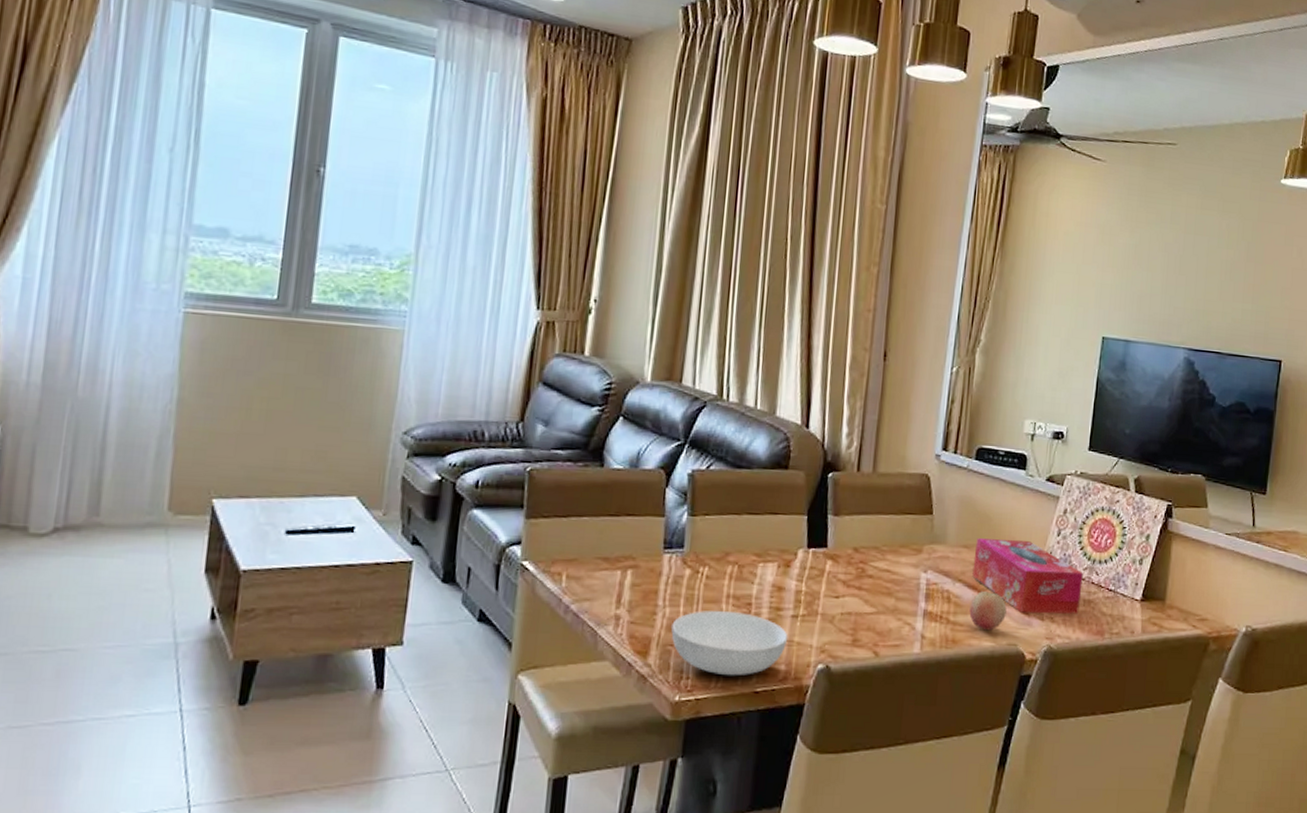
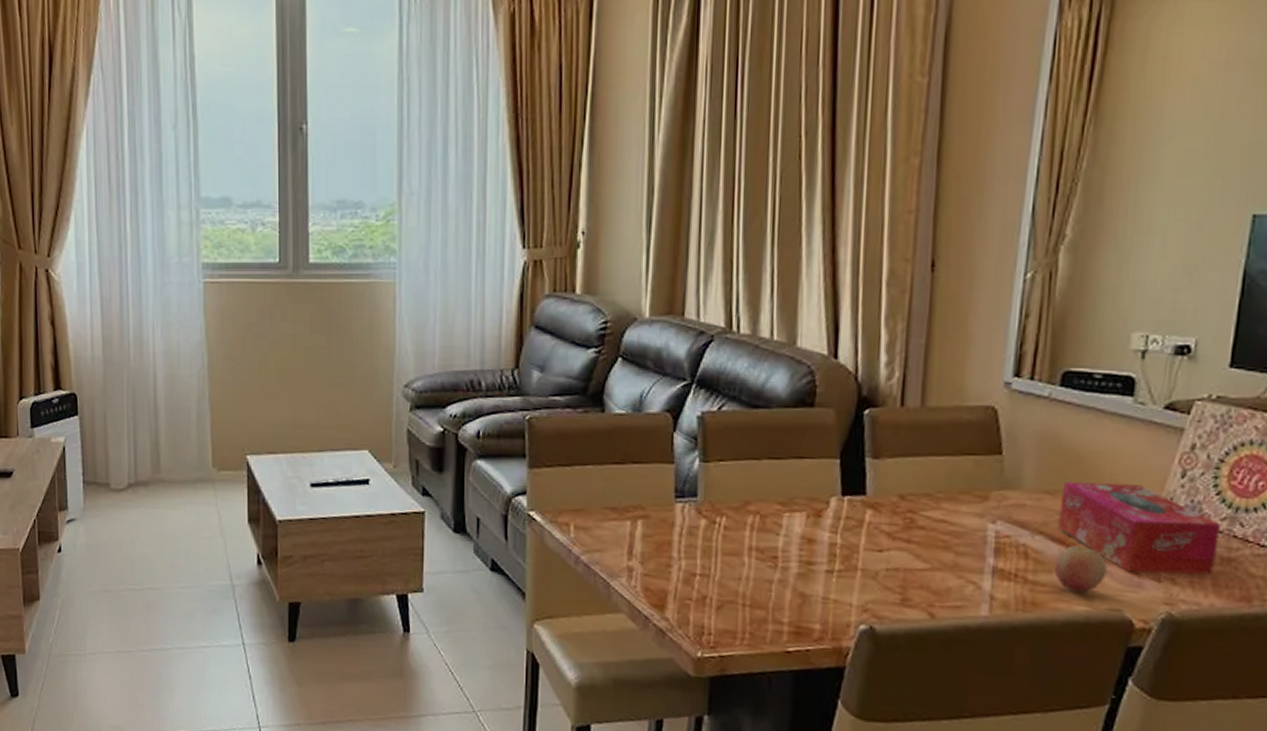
serving bowl: present [671,610,788,676] -> none [689,563,823,634]

